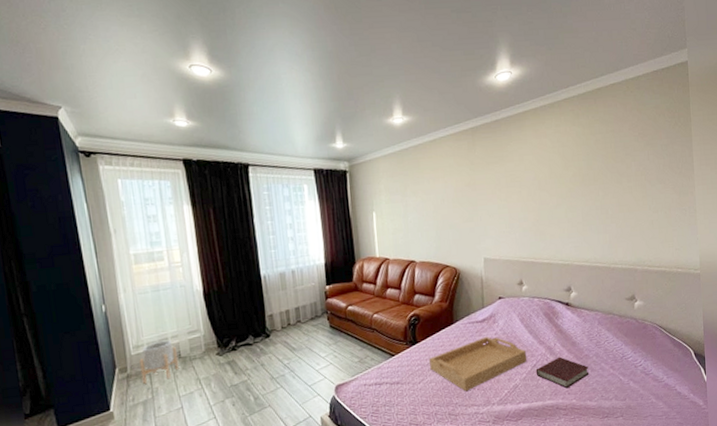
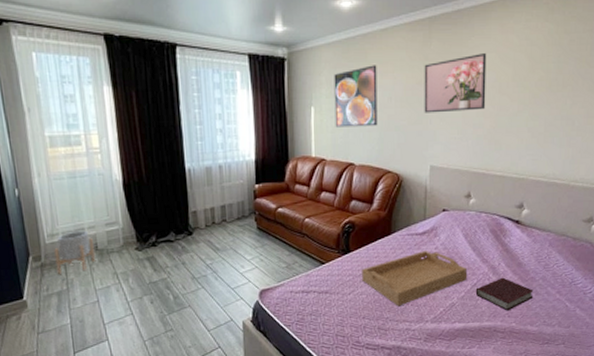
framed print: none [391,172,434,229] -> present [334,65,378,128]
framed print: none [471,156,528,212] -> present [424,53,487,113]

